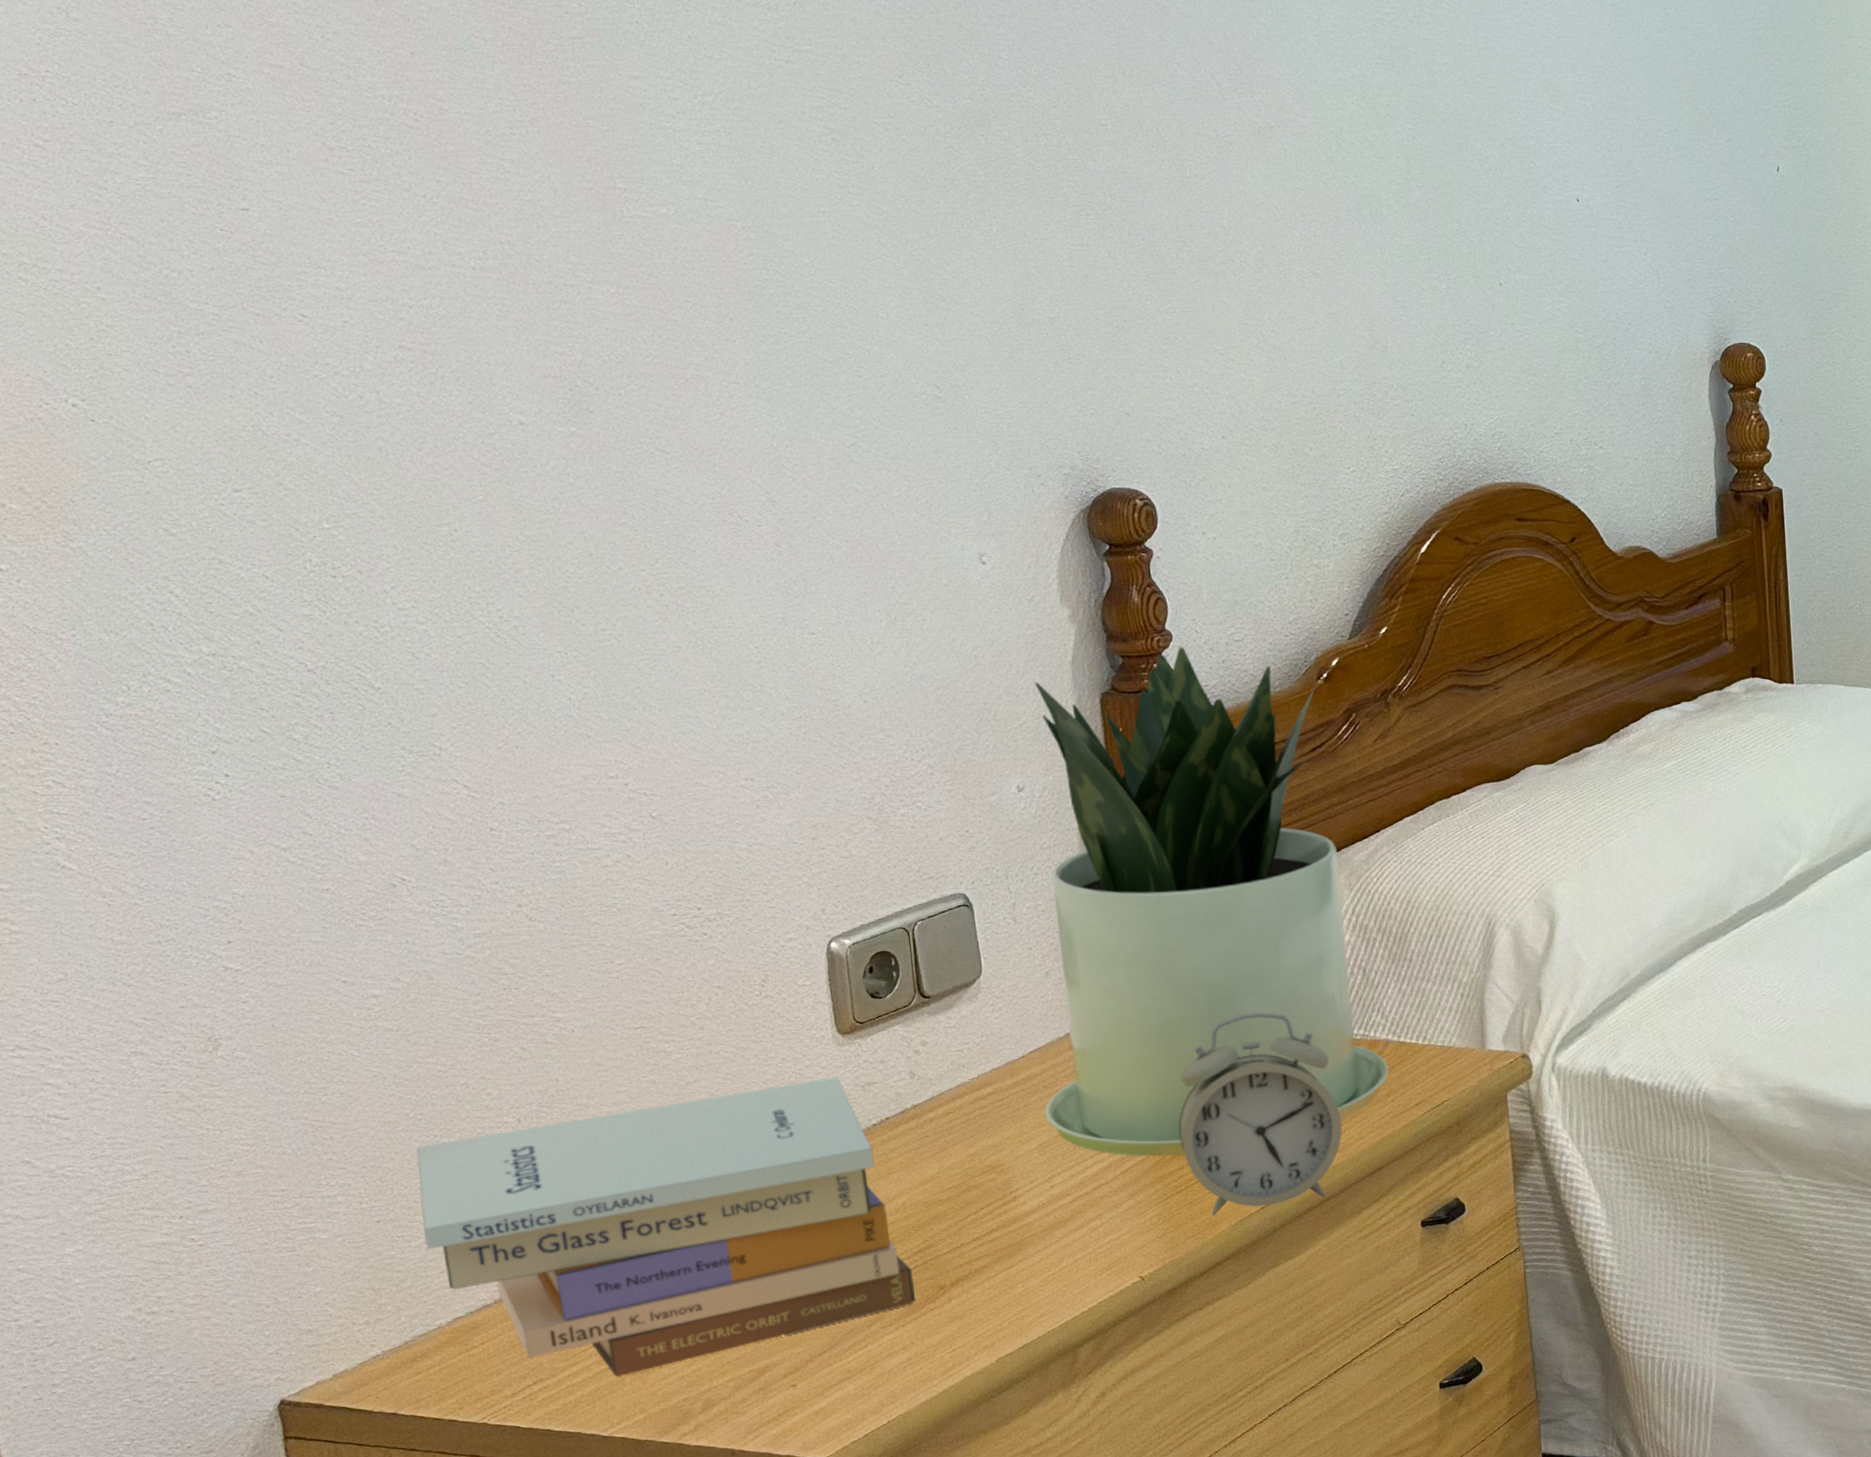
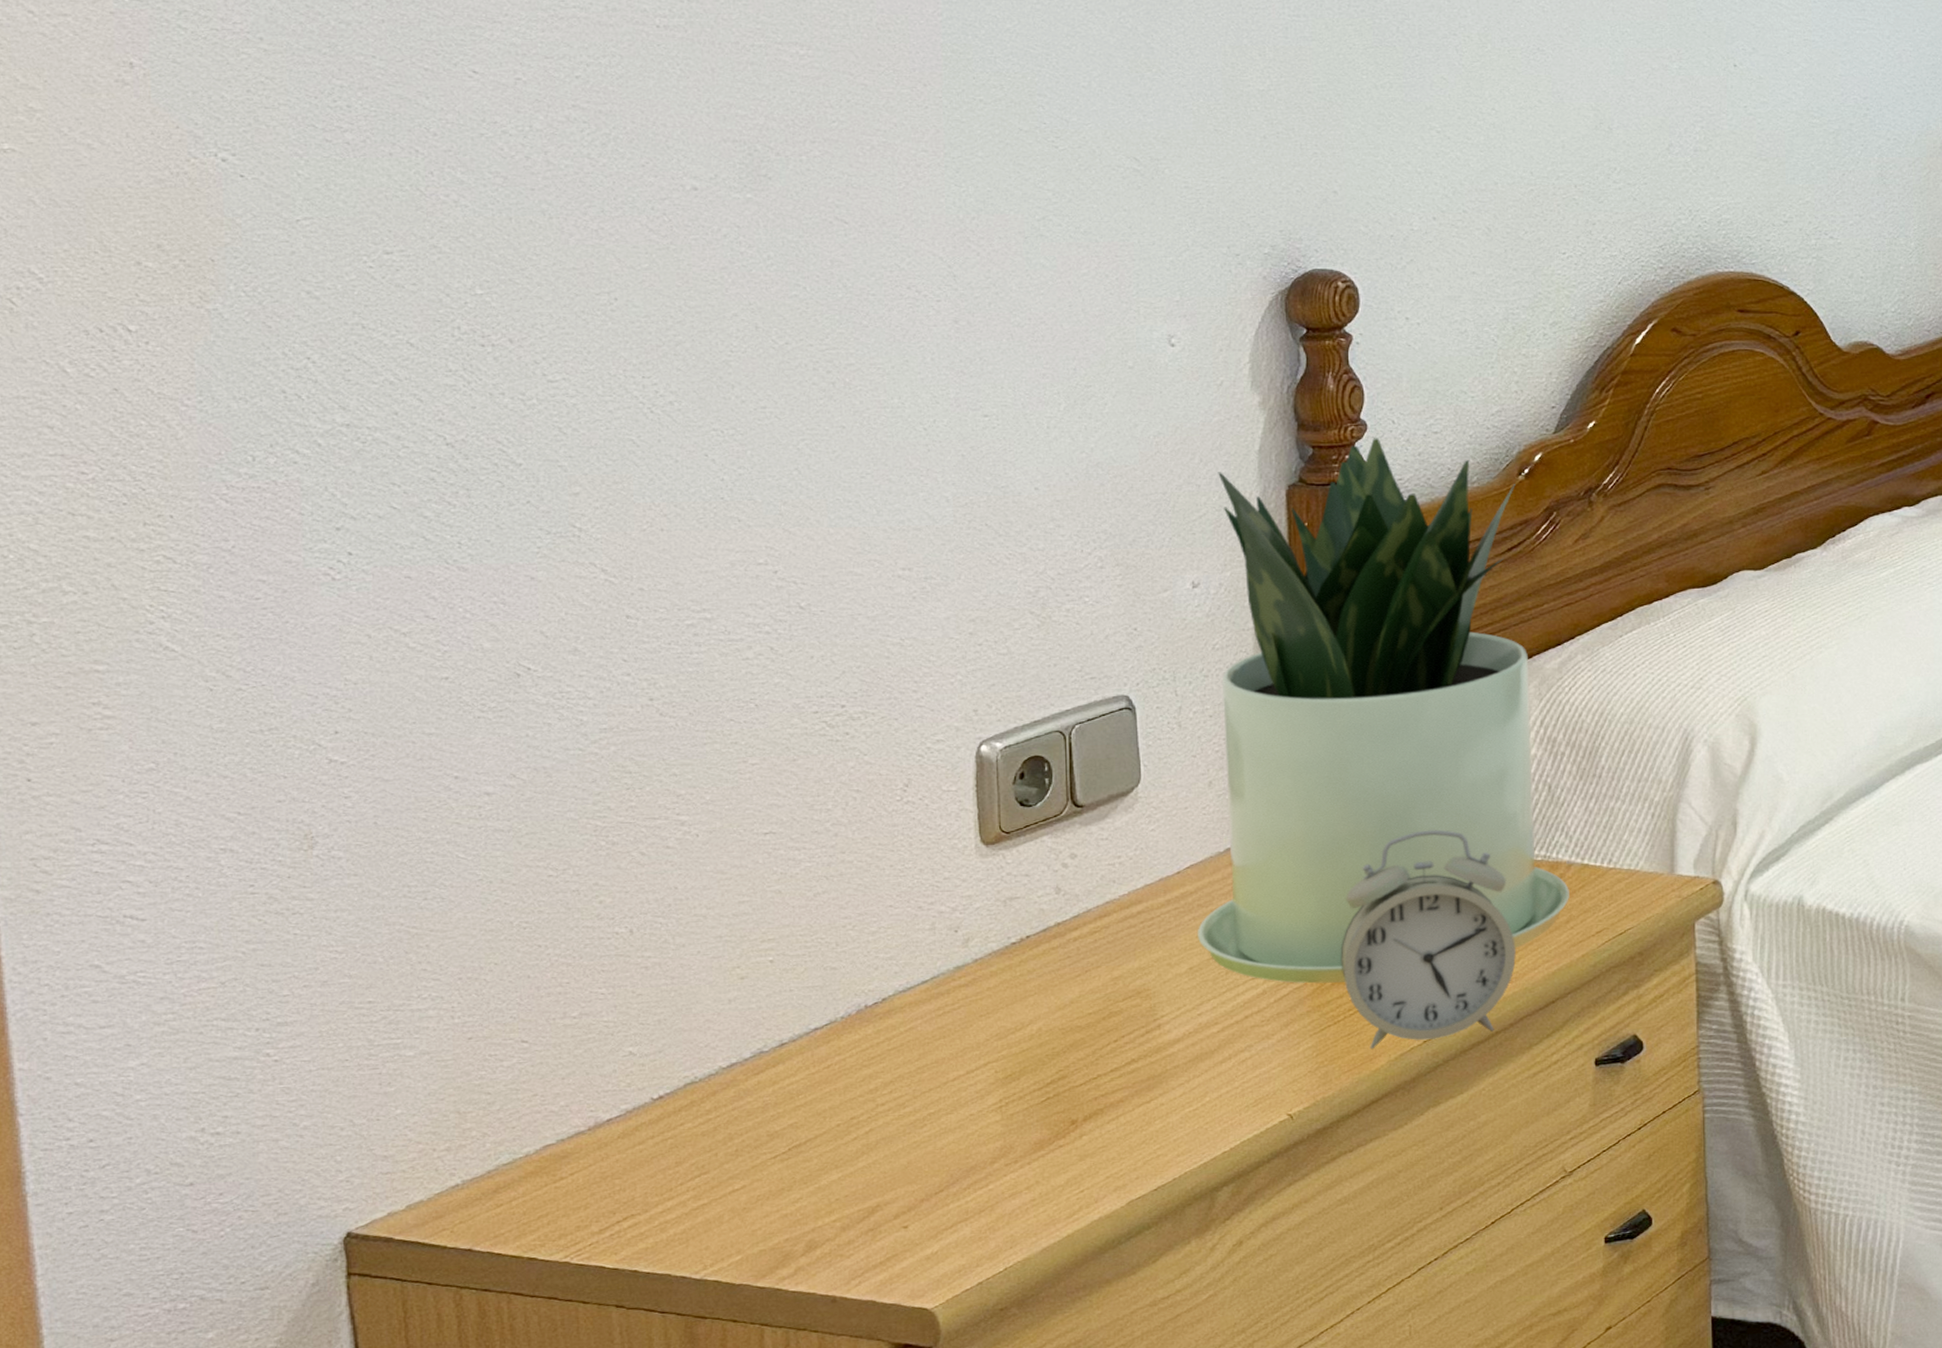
books: present [416,1077,915,1378] -> none [517,891,1045,1214]

